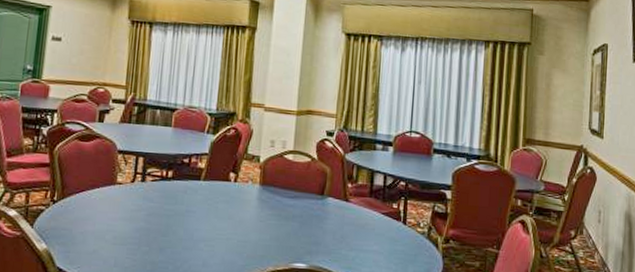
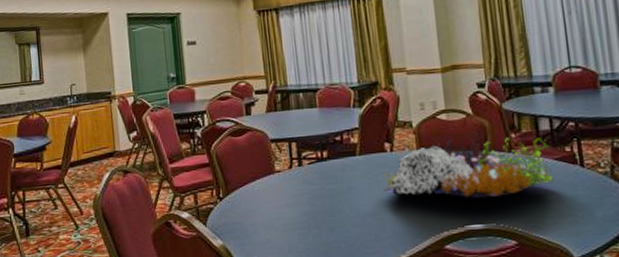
flower arrangement: none [220,169,379,242] -> present [383,125,555,199]

